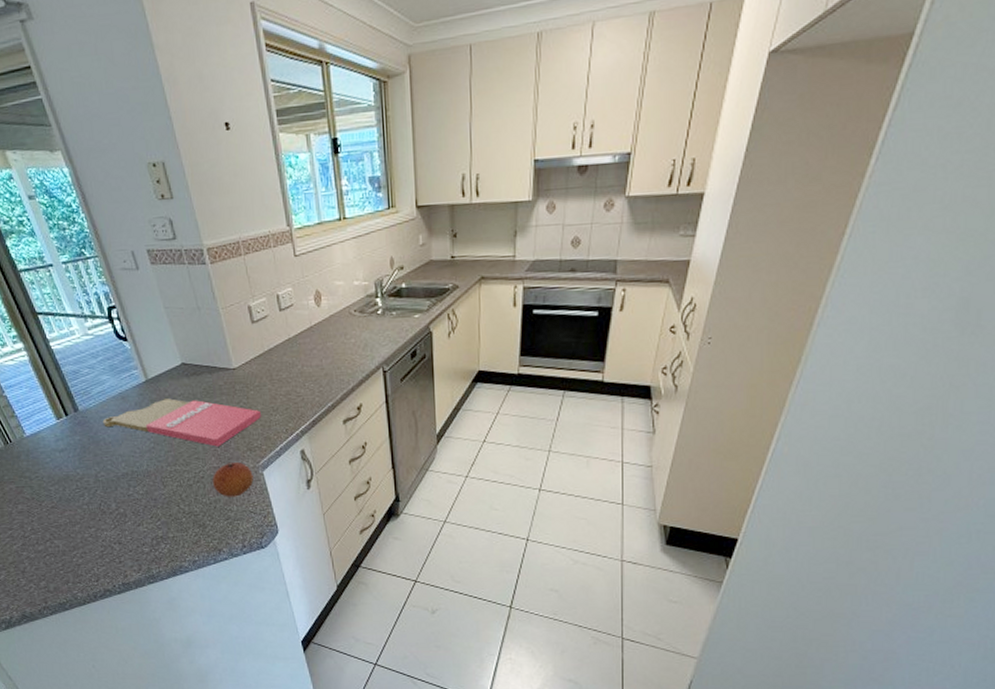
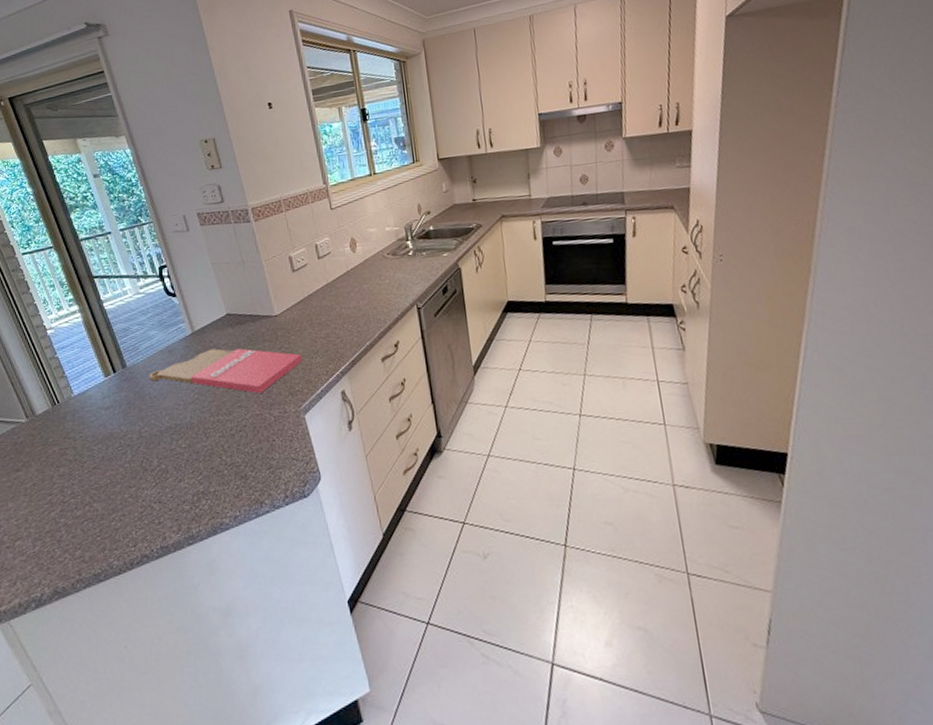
fruit: present [212,462,254,497] -> none [254,408,295,445]

